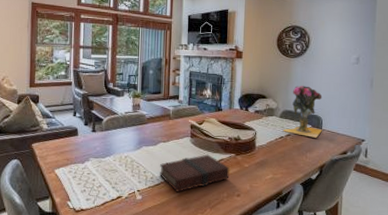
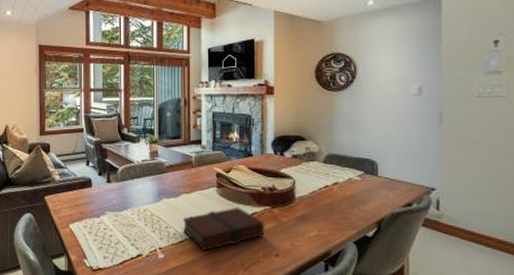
vase: present [283,85,322,138] -> none [328,123,378,187]

